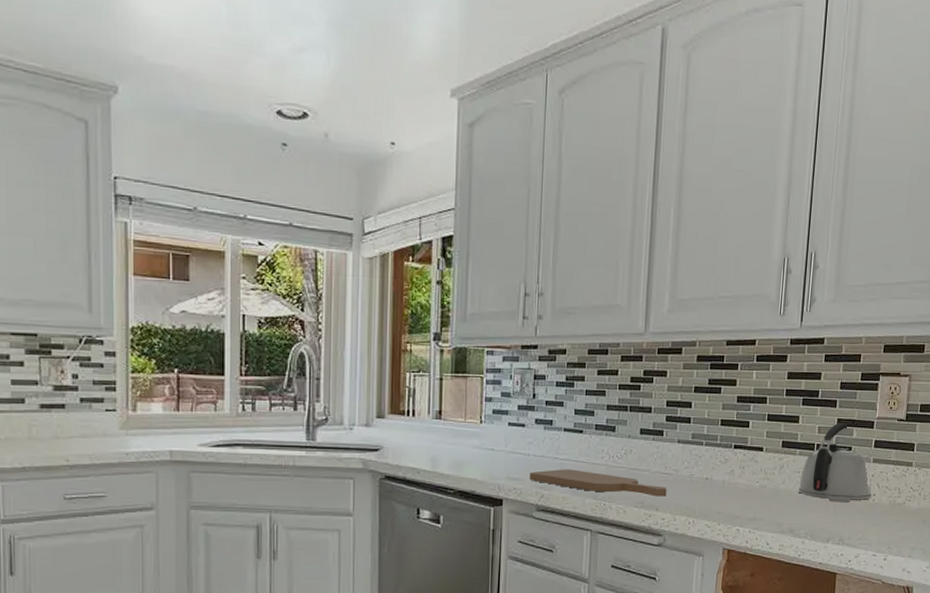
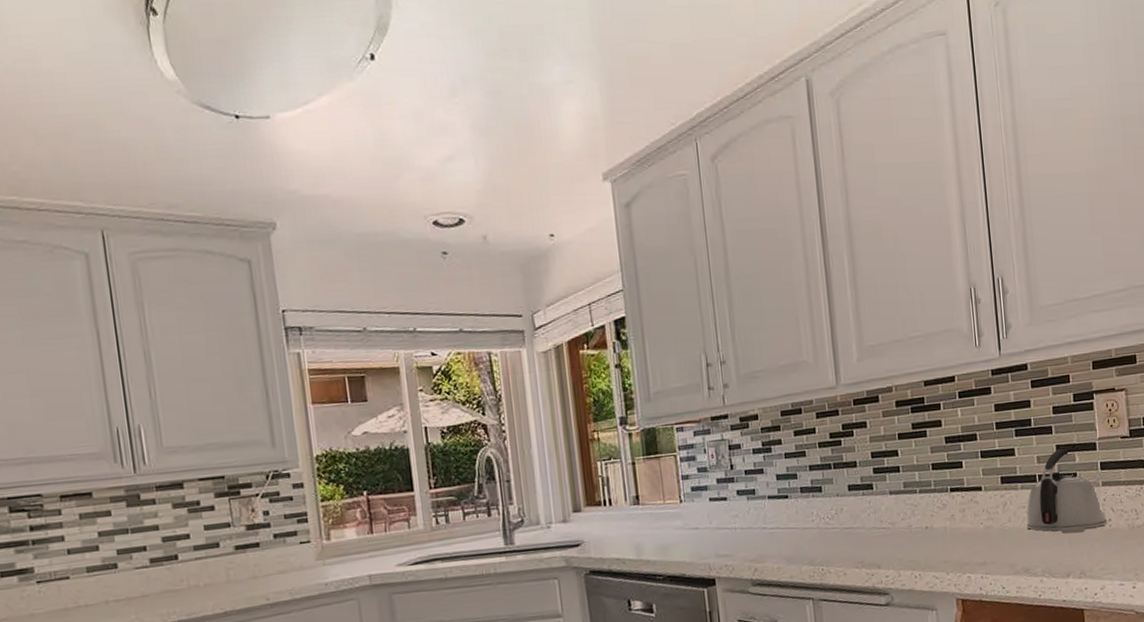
cutting board: present [529,469,667,497] -> none [739,537,887,558]

